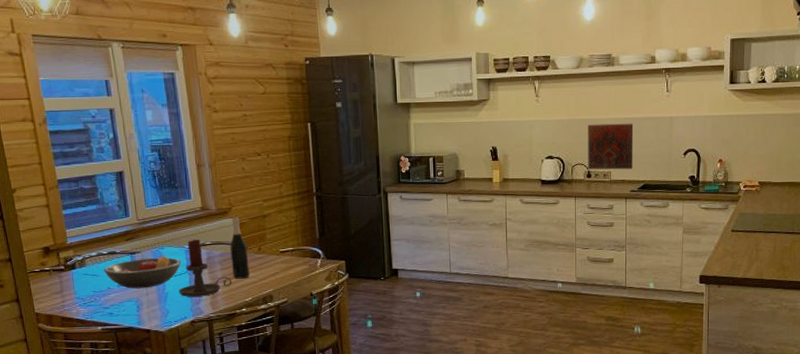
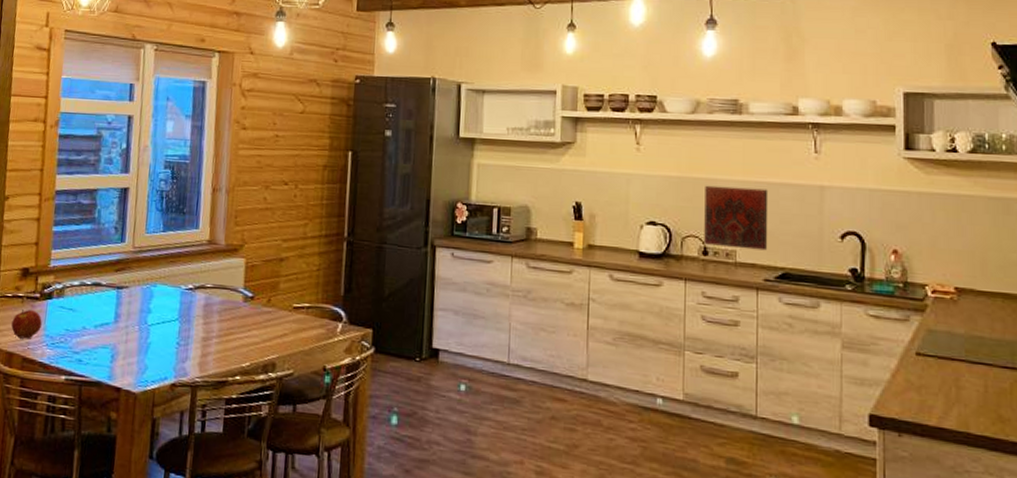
apple: none [44,279,72,303] -> present [11,309,42,339]
fruit bowl: present [103,254,181,289] -> none [82,293,174,334]
candle holder: present [179,240,232,297] -> none [164,279,229,354]
wine bottle: present [230,216,250,279] -> none [230,256,255,337]

